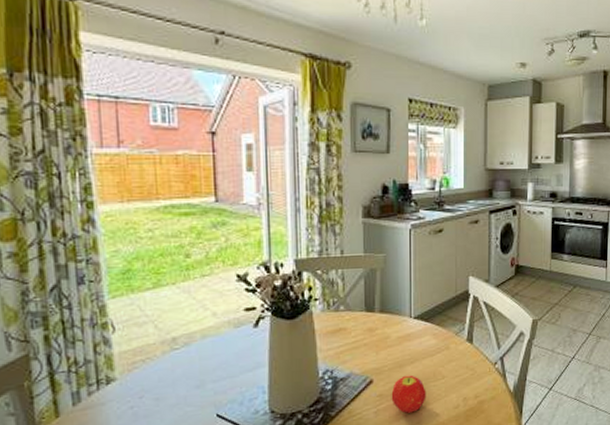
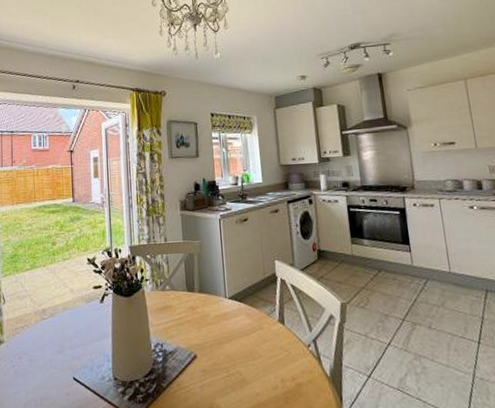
fruit: present [391,375,426,413] -> none [213,352,246,390]

